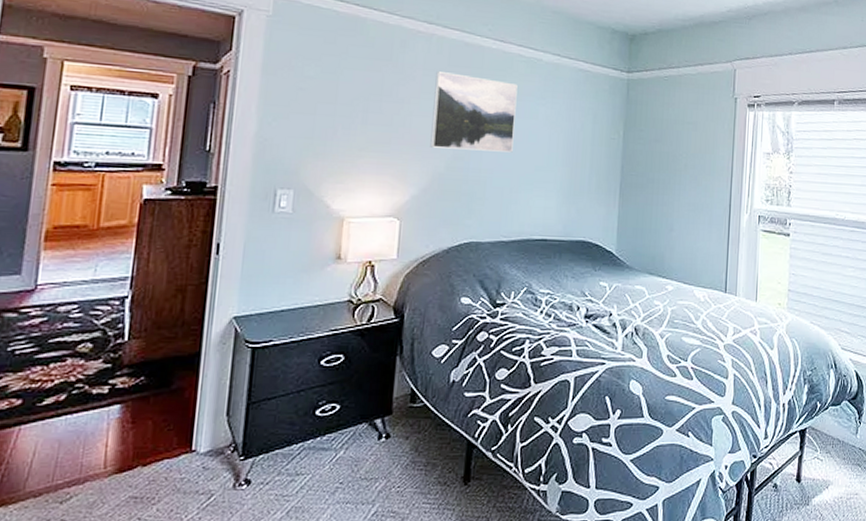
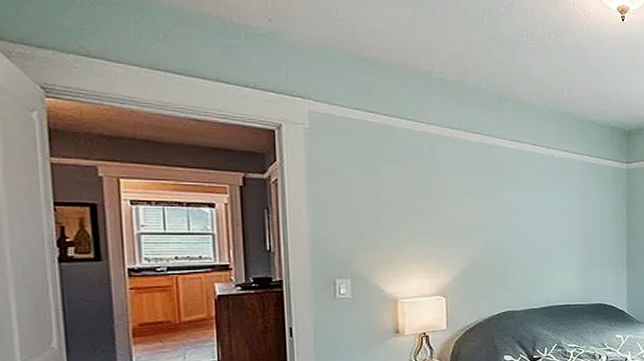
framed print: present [430,72,518,153] -> none [463,171,535,236]

